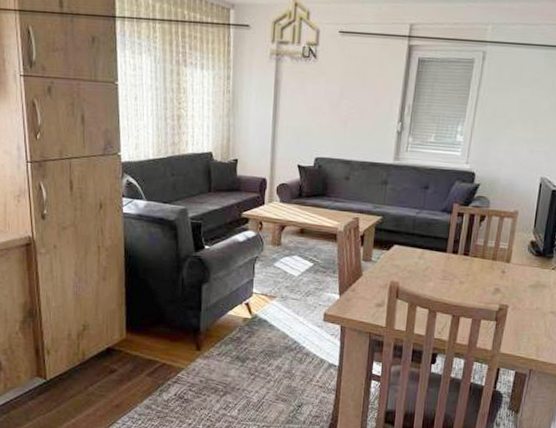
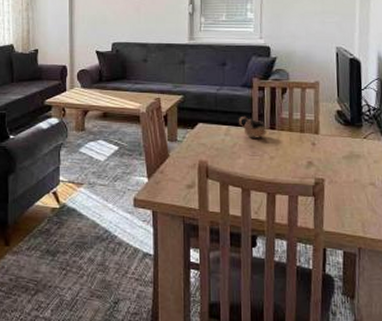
cup: none [434,241,460,263] -> present [239,117,266,138]

